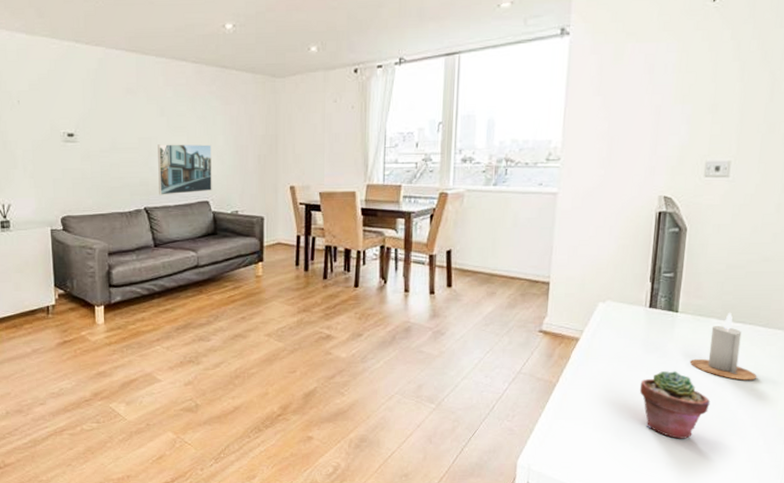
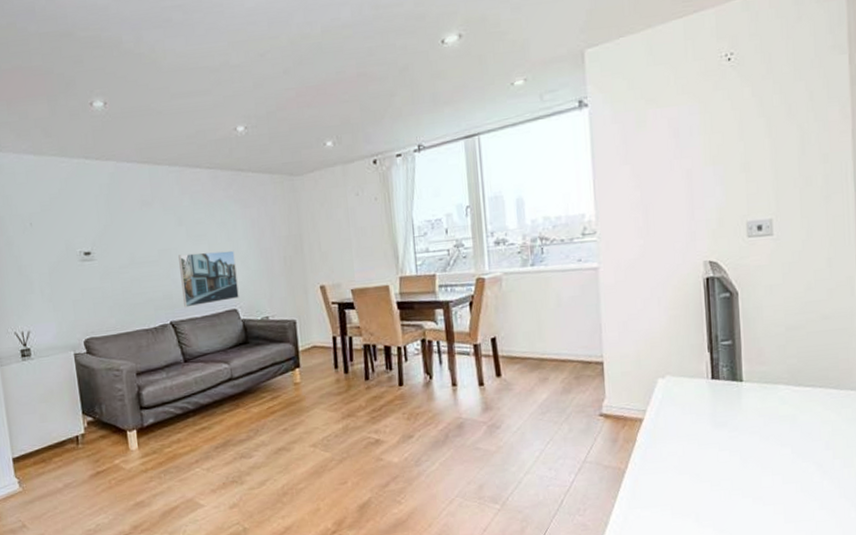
potted succulent: present [639,371,711,439] -> none [714,445,792,519]
candle: present [689,312,757,381] -> none [763,376,837,449]

